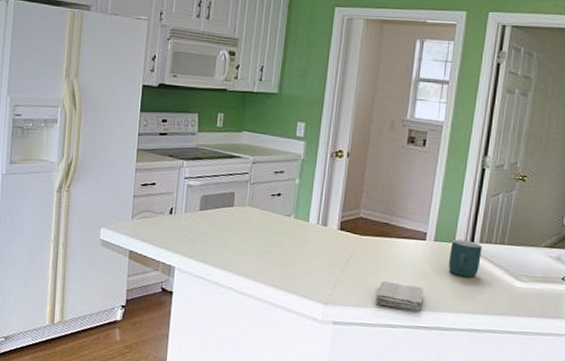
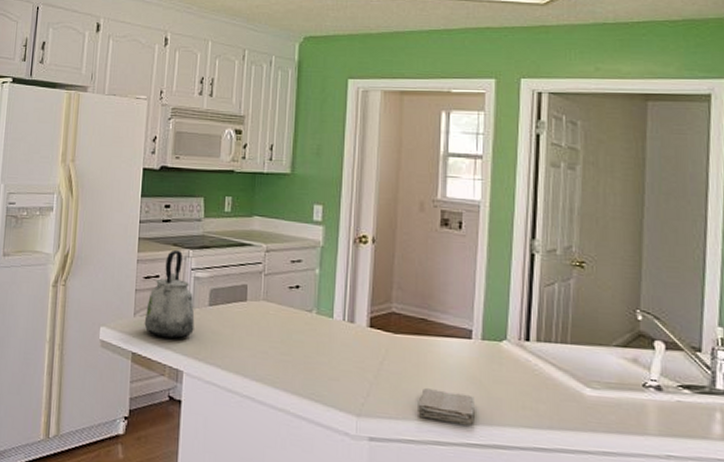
kettle: none [141,160,187,239] -> present [144,249,195,339]
mug: present [449,239,482,278] -> none [502,338,540,384]

